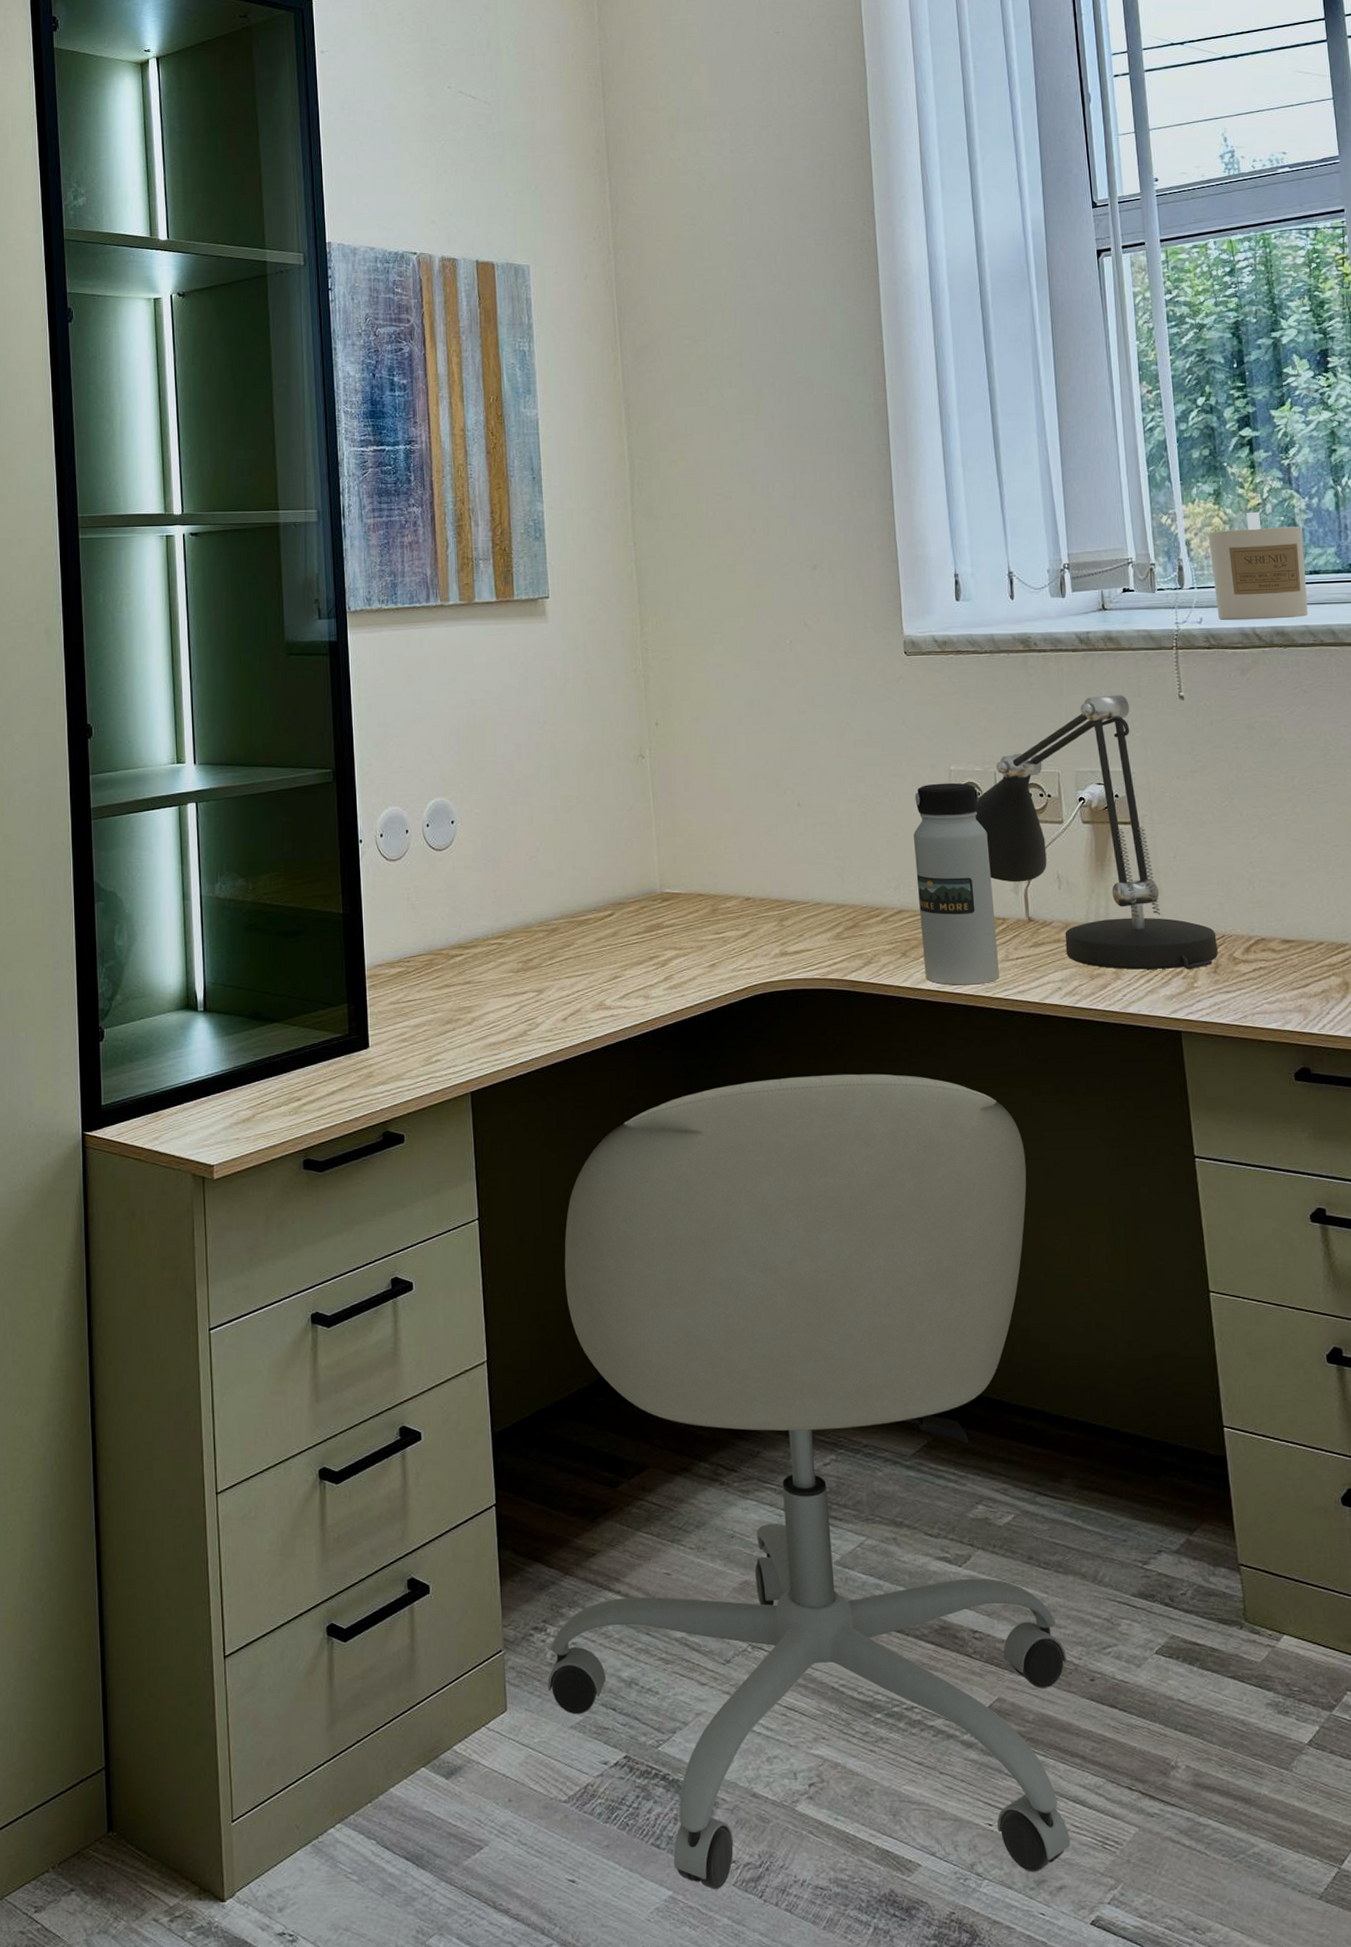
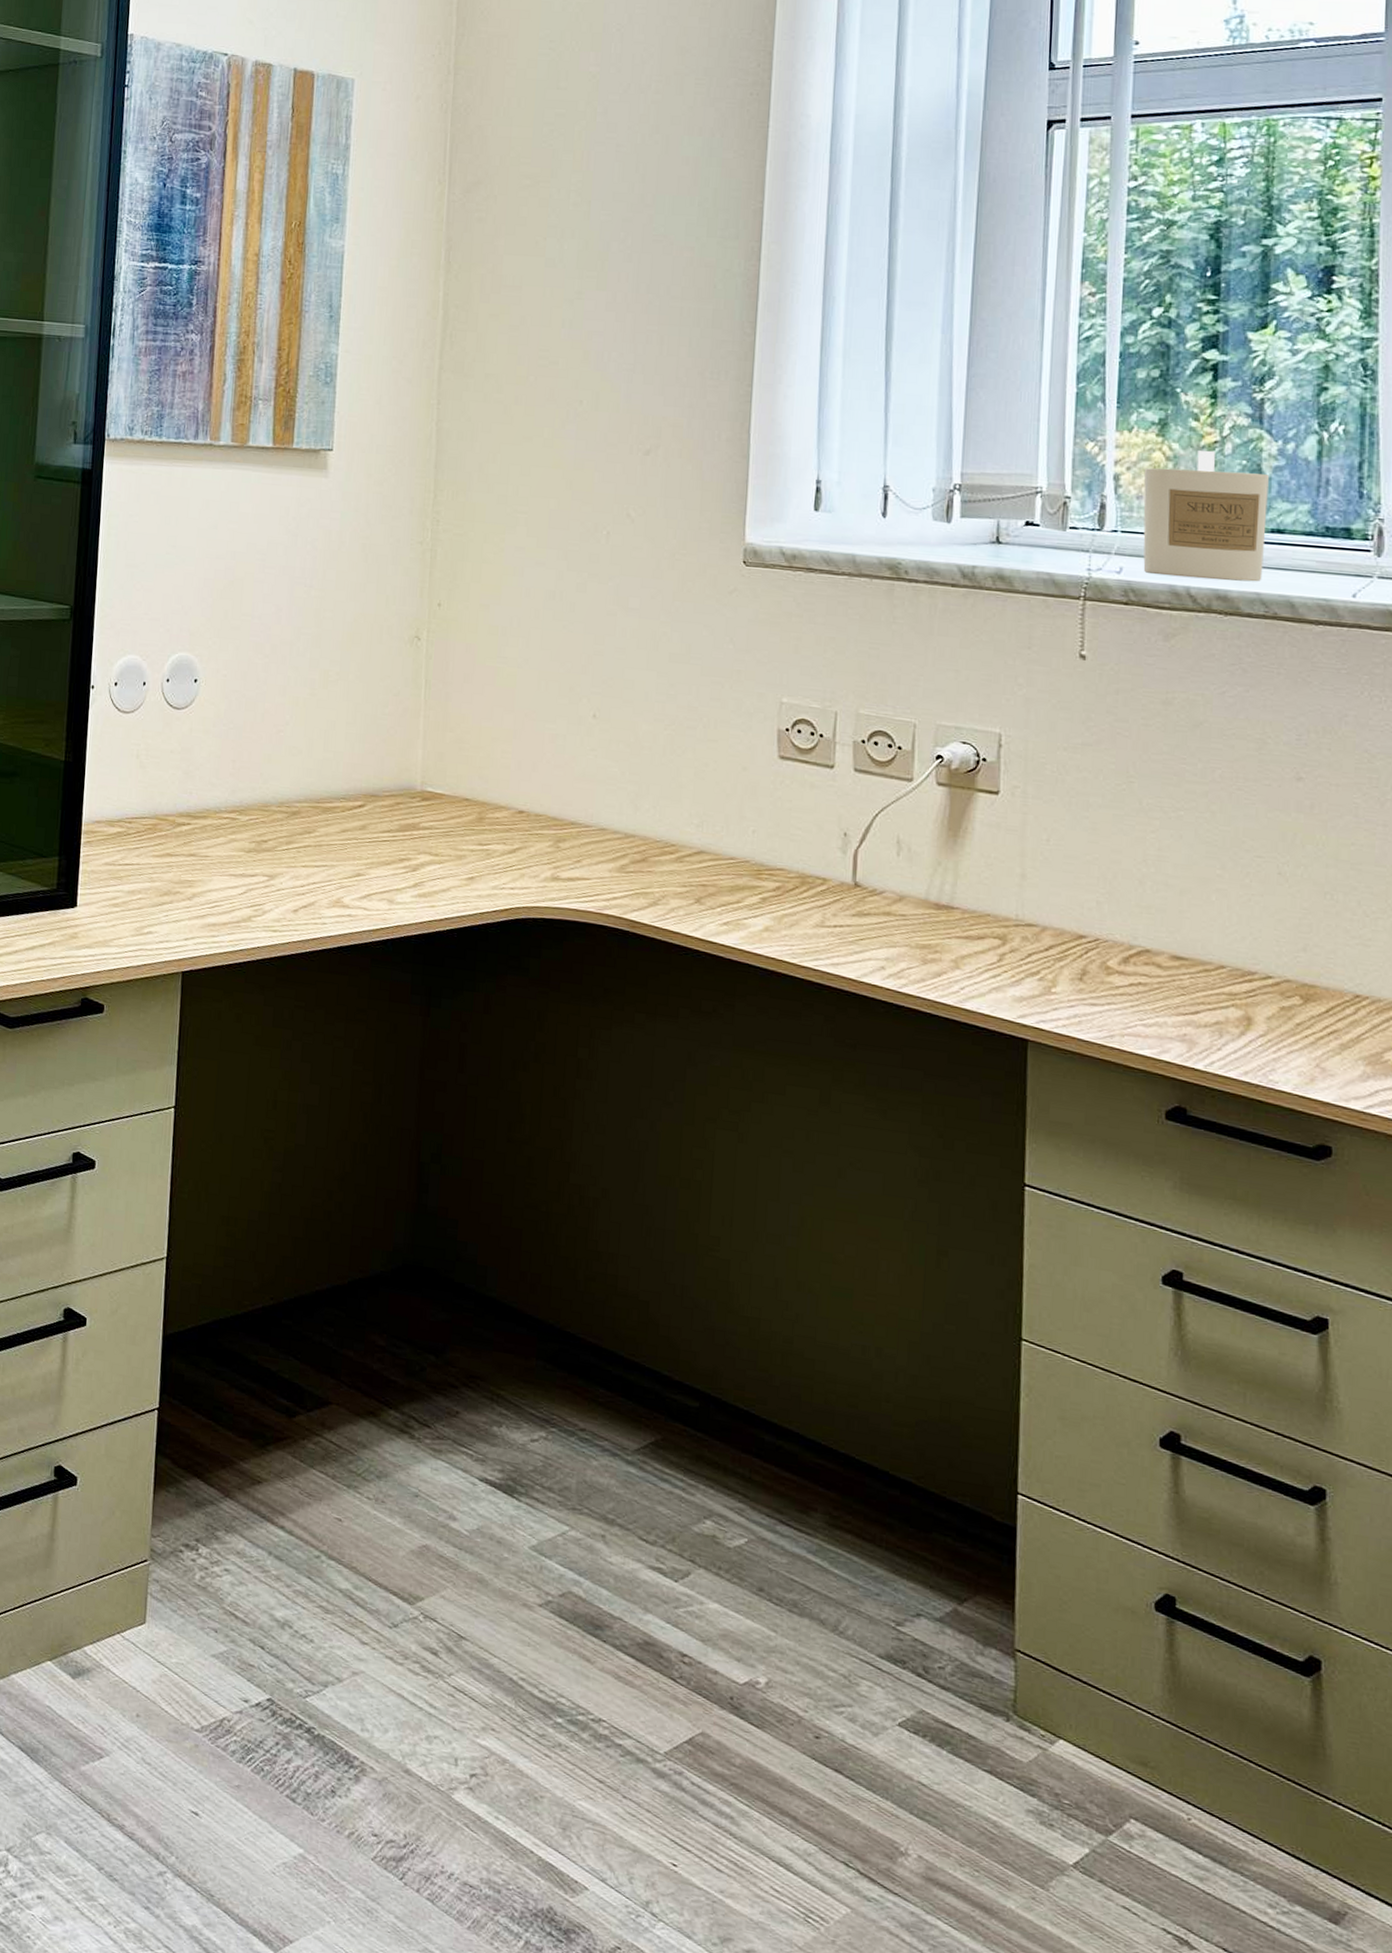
office chair: present [548,1074,1071,1889] -> none [193,1012,815,1928]
water bottle: present [913,782,999,985] -> none [720,714,817,949]
desk lamp: present [975,695,1218,970] -> none [804,641,1088,972]

